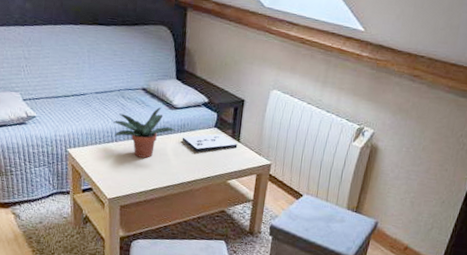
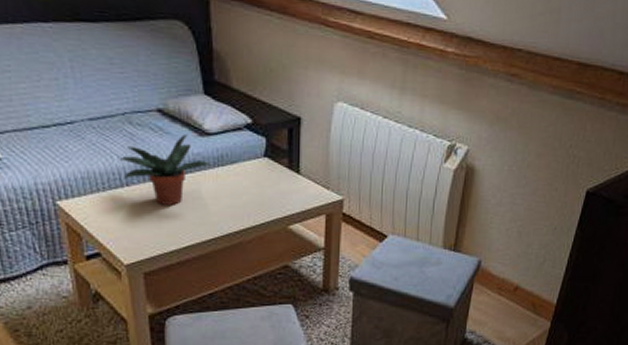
book: present [182,133,238,153] -> none [221,164,298,192]

